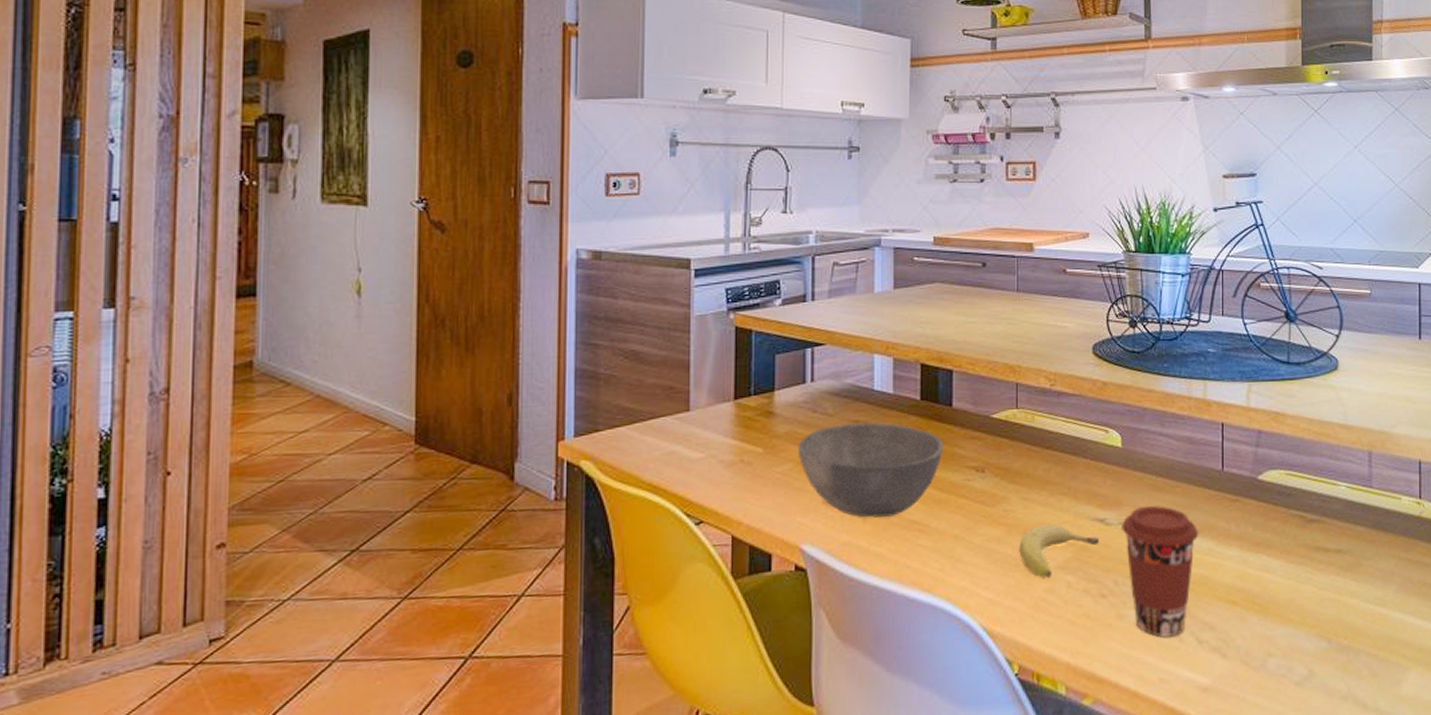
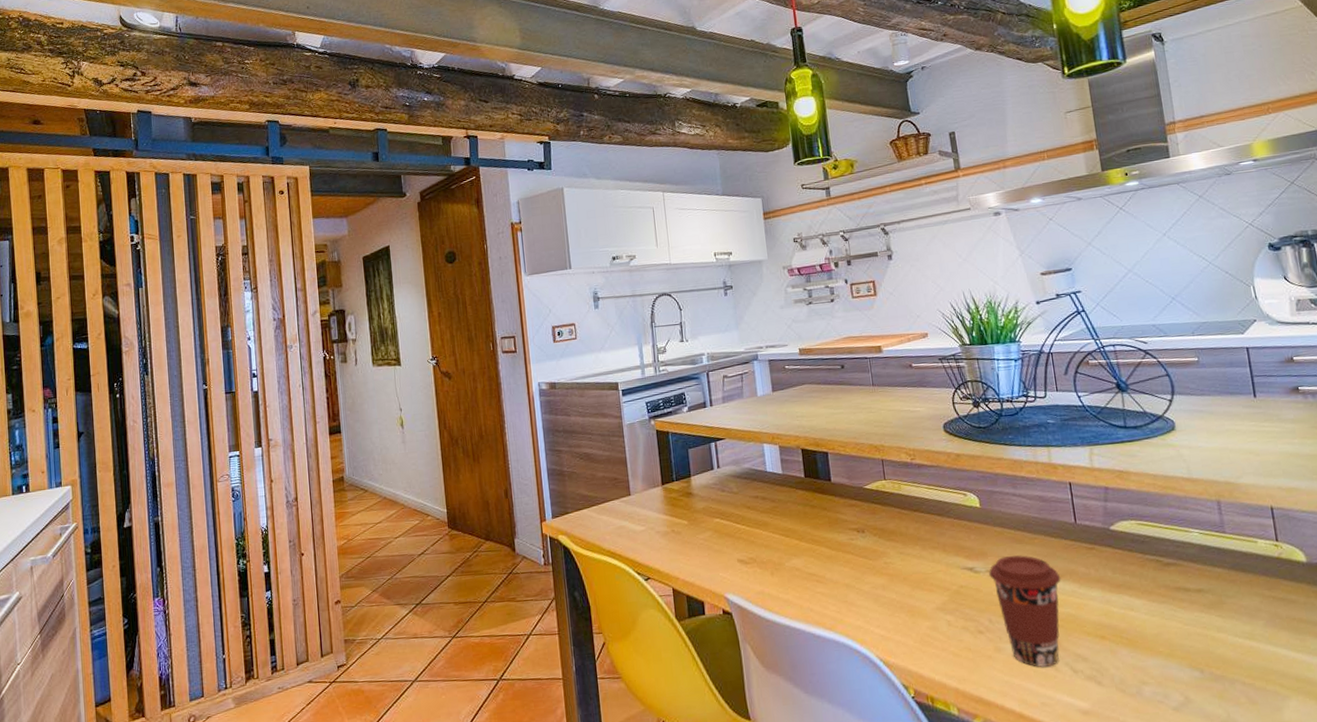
bowl: present [797,422,943,518] -> none [713,497,828,572]
fruit: present [1019,524,1100,578] -> none [901,573,971,618]

